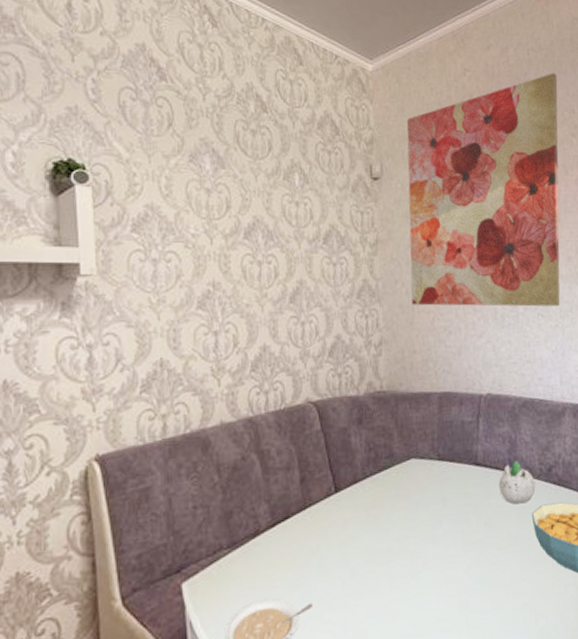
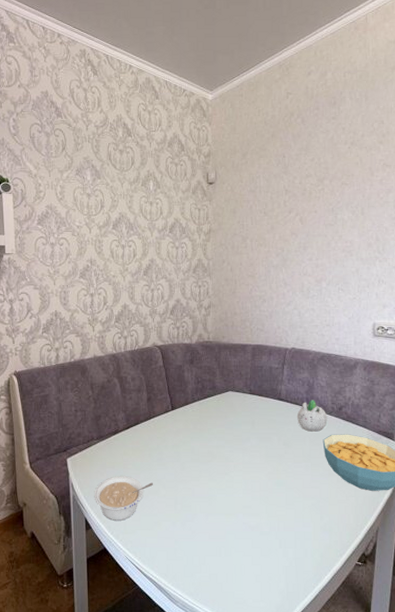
wall art: present [407,73,560,307] -> none [235,90,369,283]

